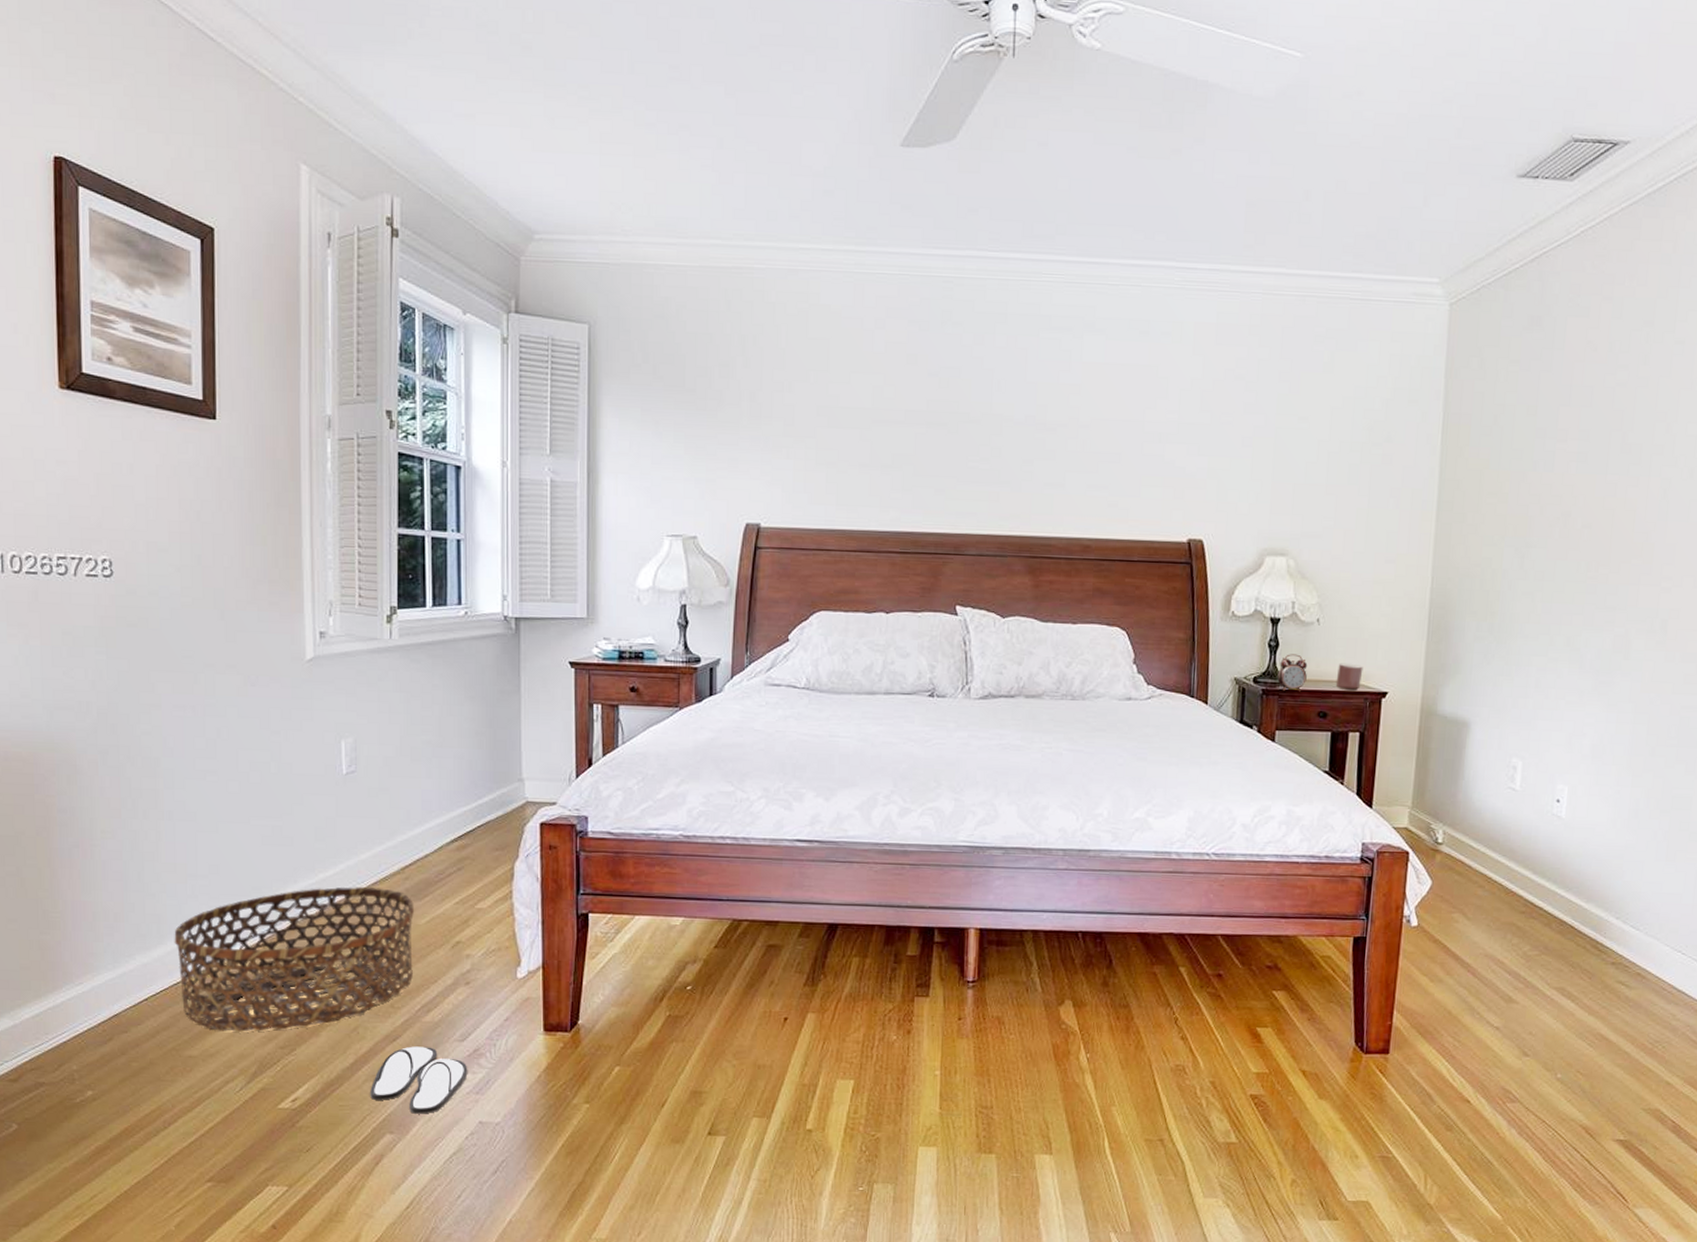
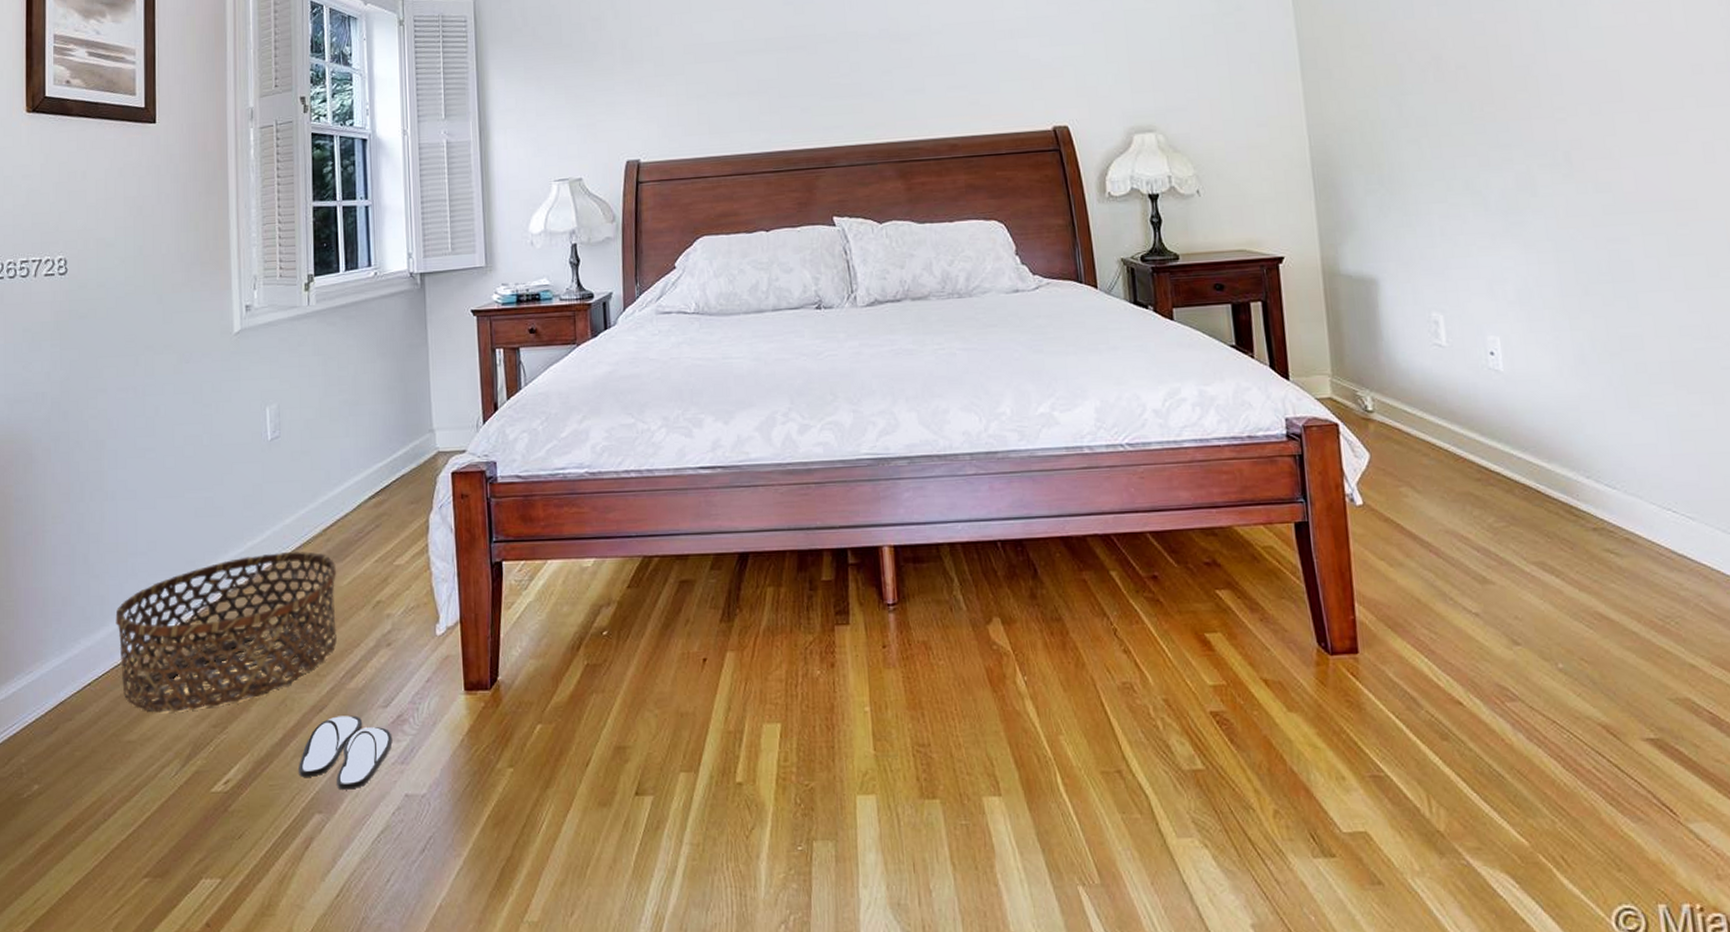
alarm clock: present [1277,654,1308,692] -> none [1165,228,1196,267]
mug: present [1335,663,1363,691] -> none [1226,231,1254,260]

